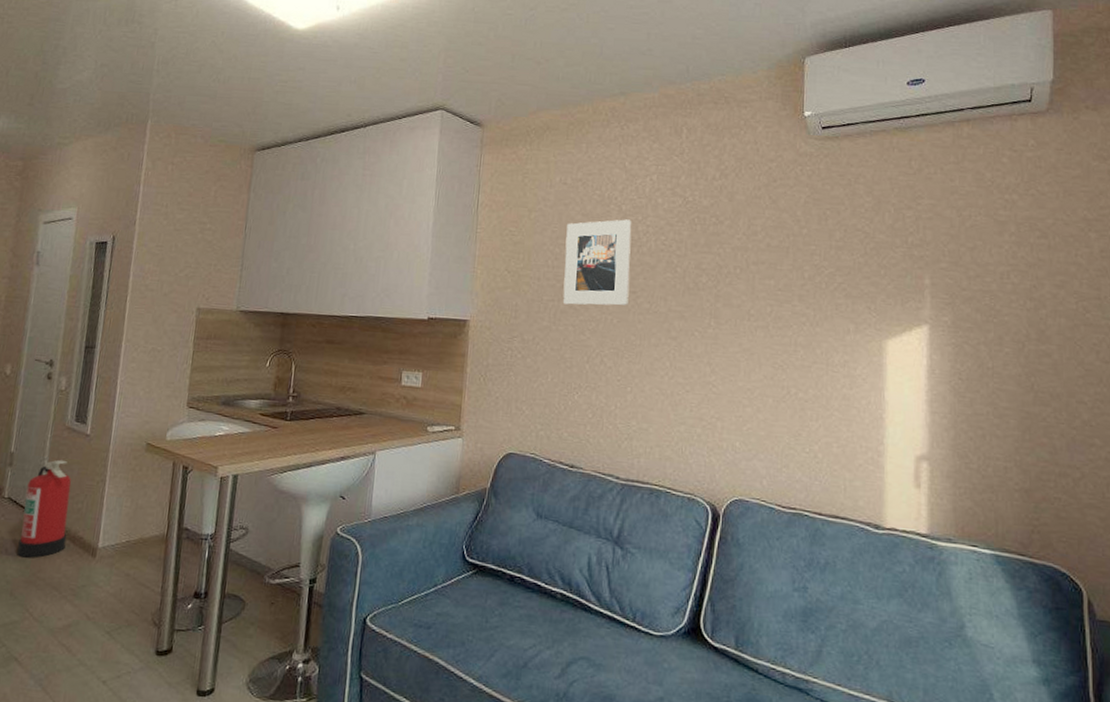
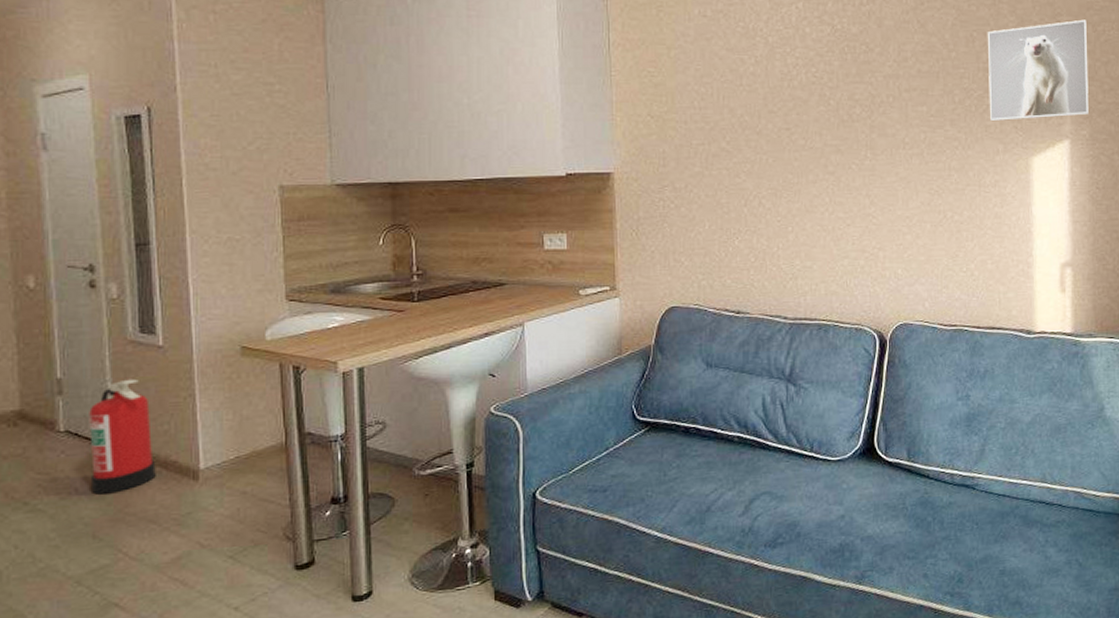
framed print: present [563,219,632,306] -> none [711,52,783,147]
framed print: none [840,203,951,301] -> present [987,19,1089,121]

